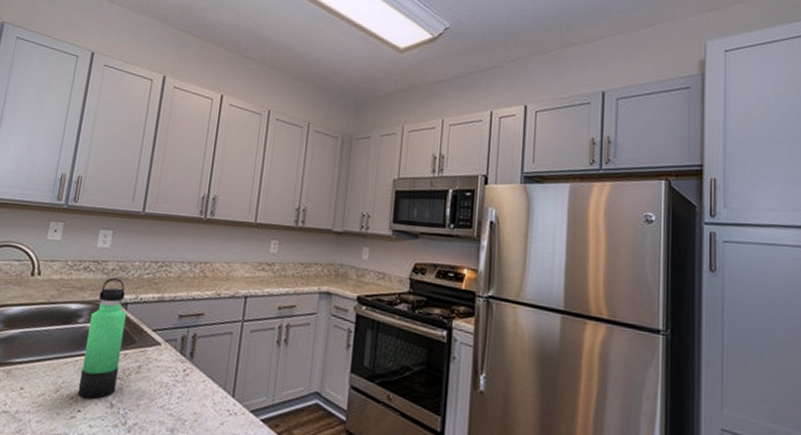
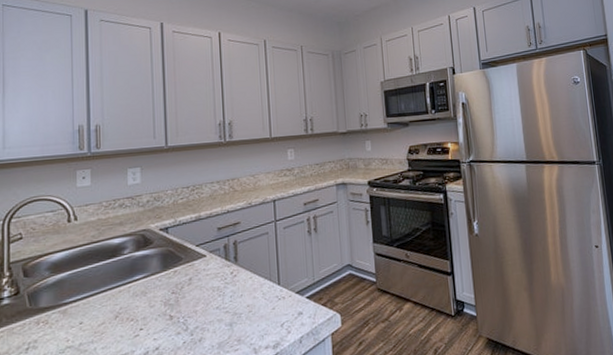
thermos bottle: present [77,278,127,399] -> none [135,208,172,318]

